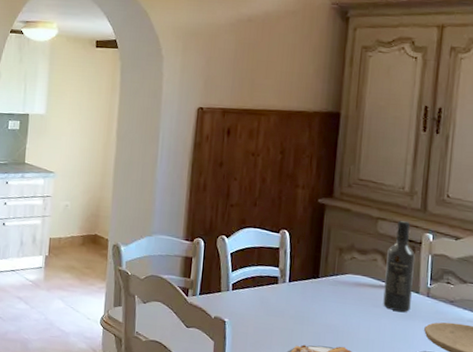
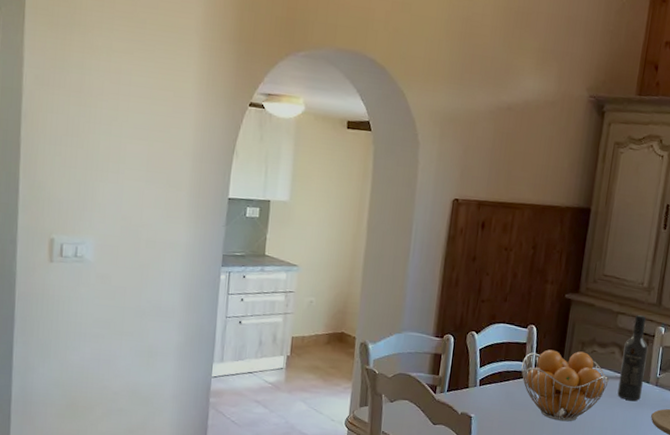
fruit basket: none [274,255,373,331] -> present [521,349,609,422]

